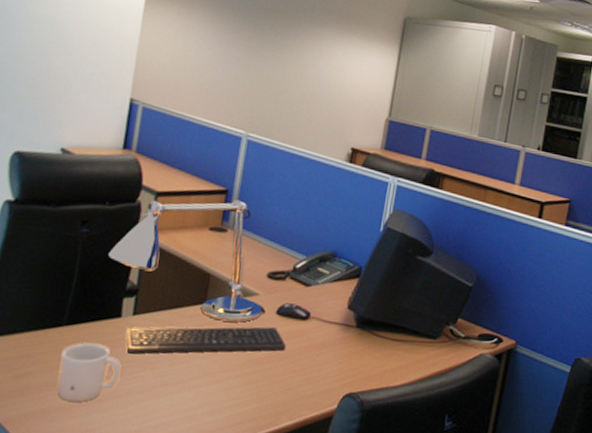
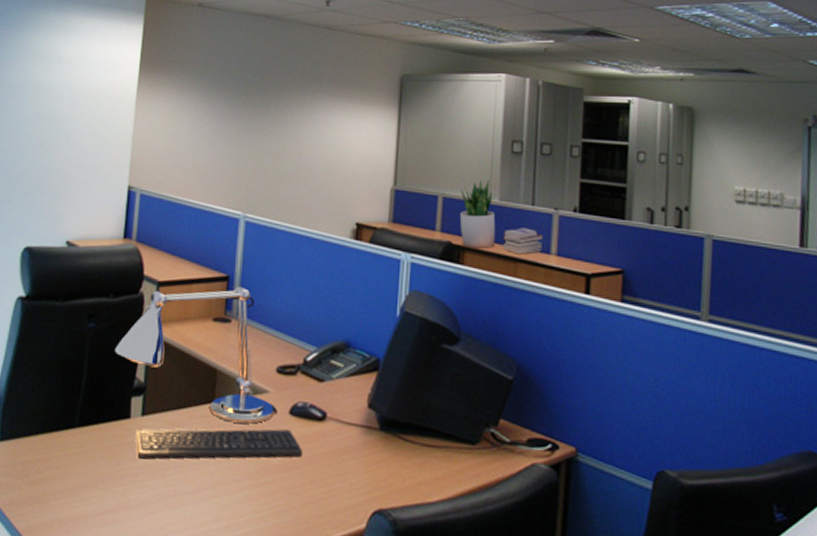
mug: present [57,343,121,402] -> none [72,446,133,512]
planter: none [442,116,475,177] -> present [460,179,495,250]
books: none [476,160,511,183] -> present [502,227,543,255]

